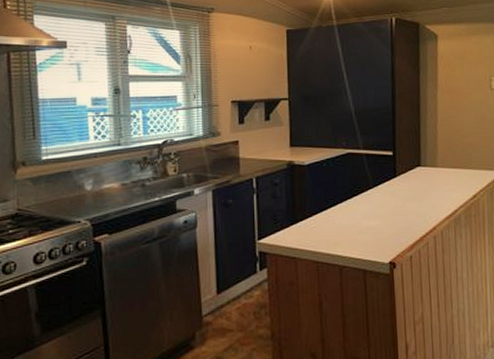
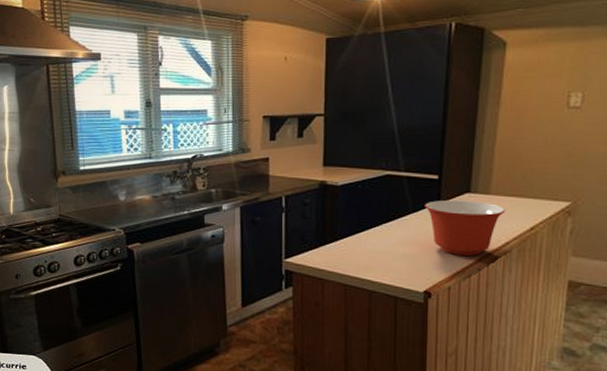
mixing bowl: none [383,173,452,225] -> present [425,199,506,256]

